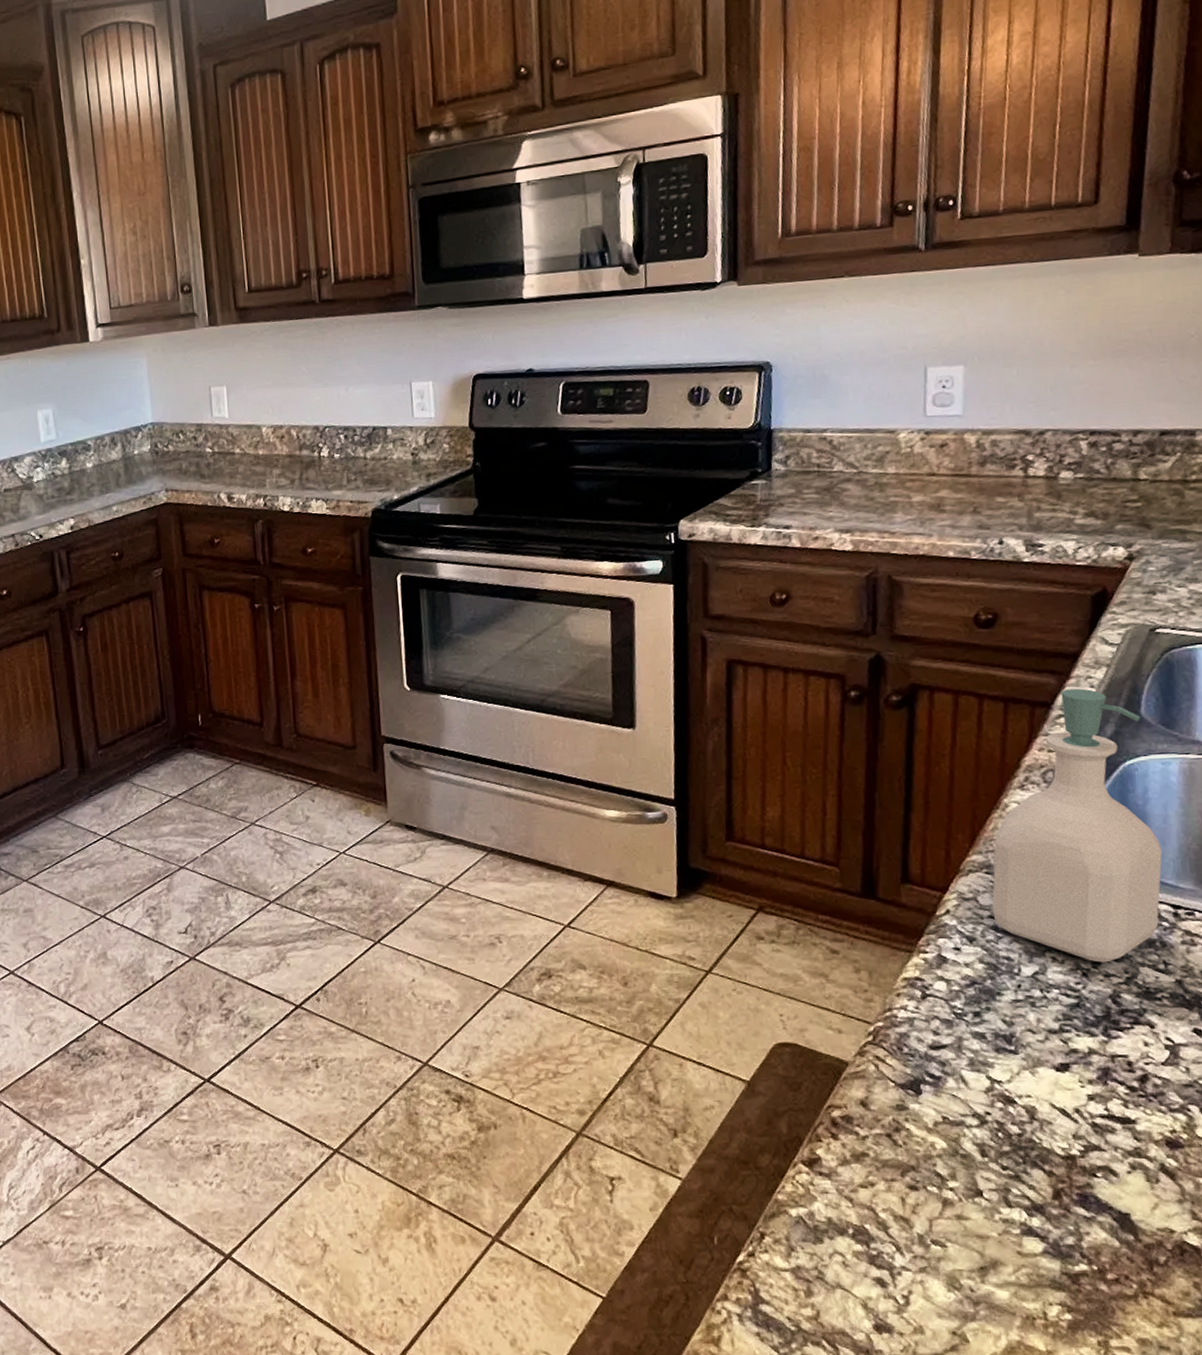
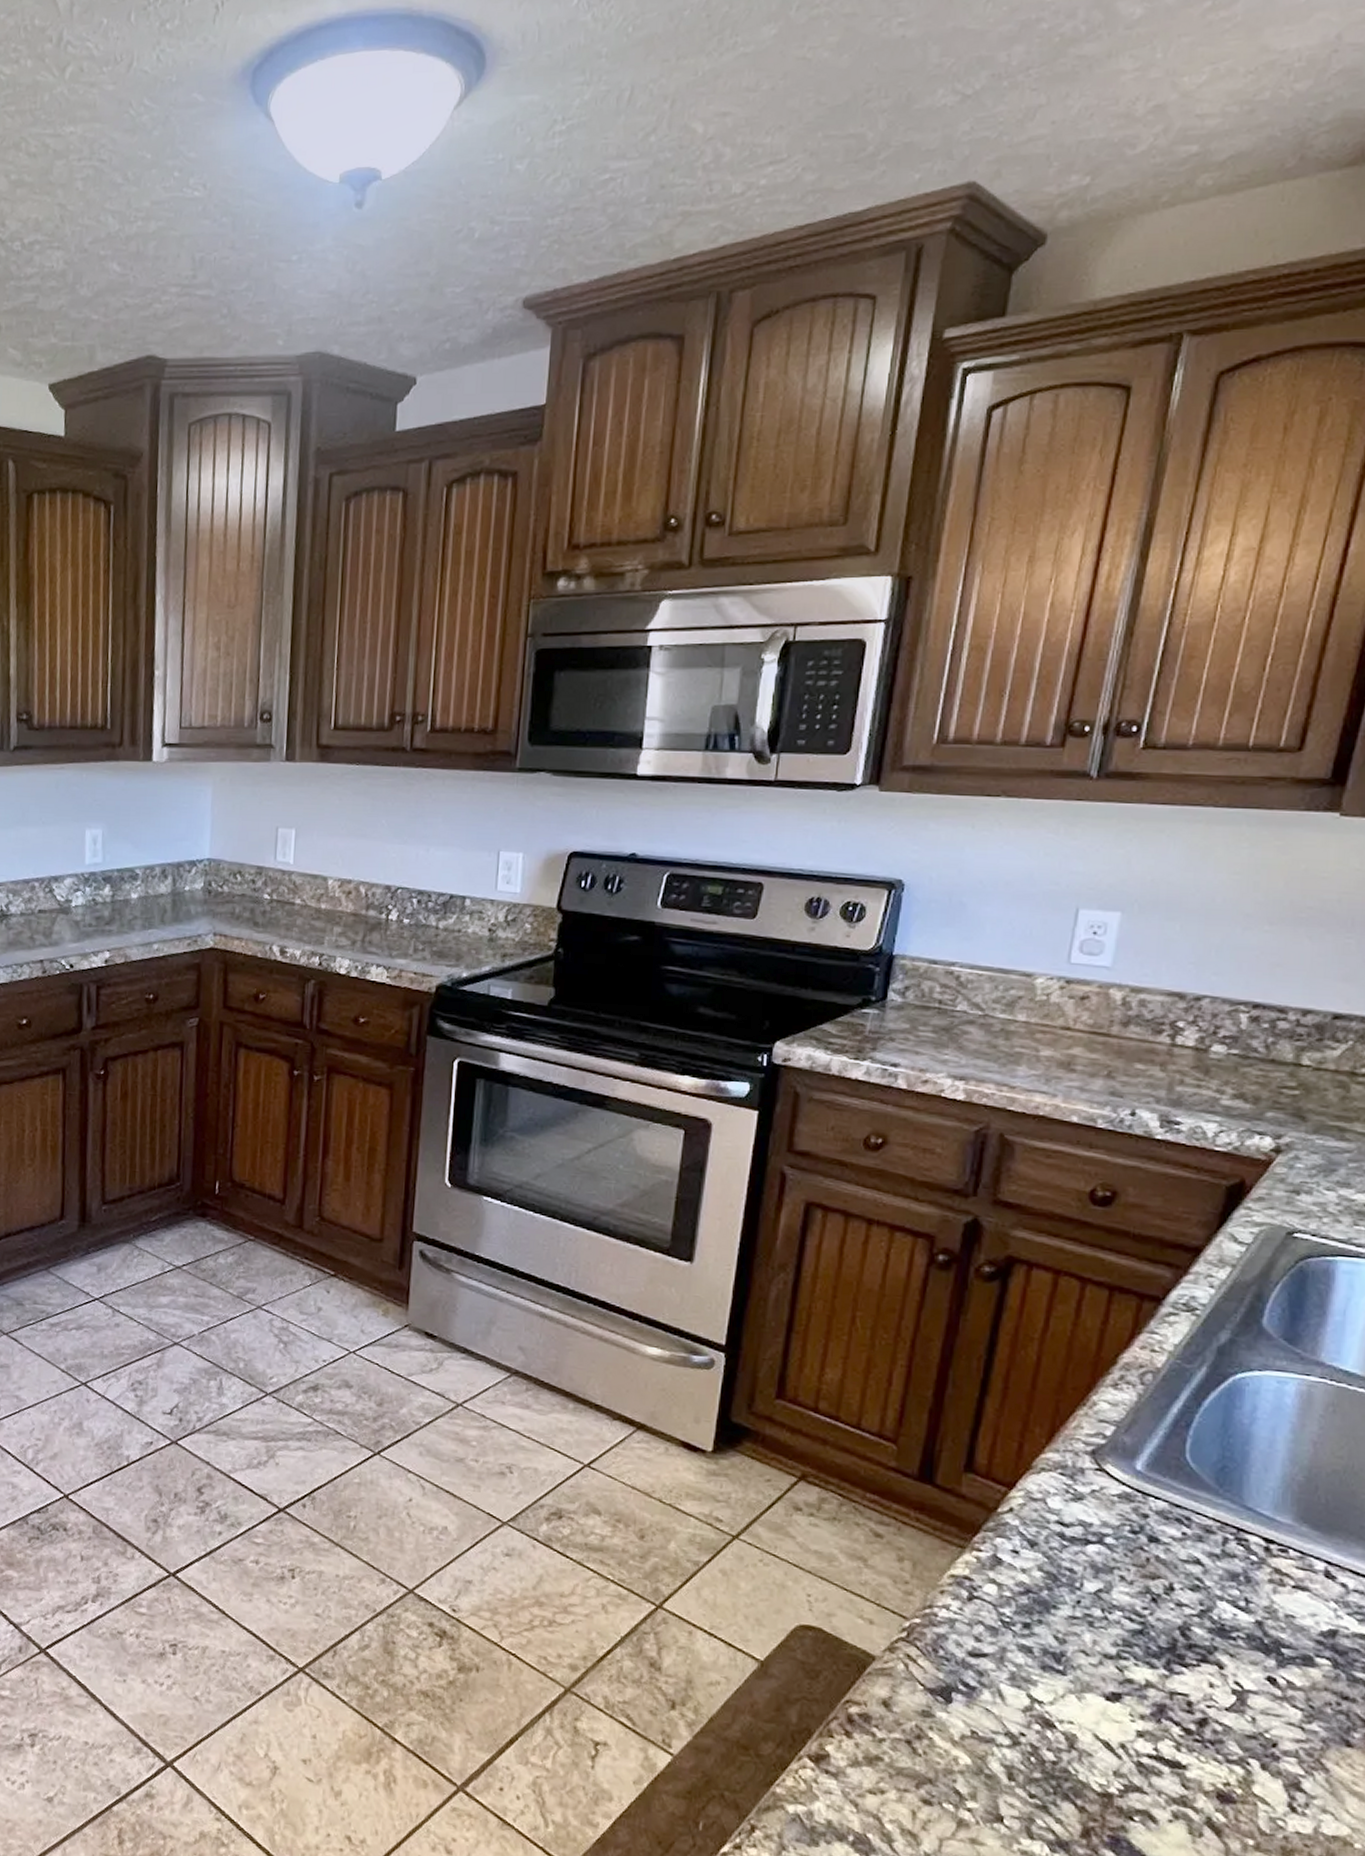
soap bottle: present [992,688,1163,963] -> none [1061,1285,1262,1591]

